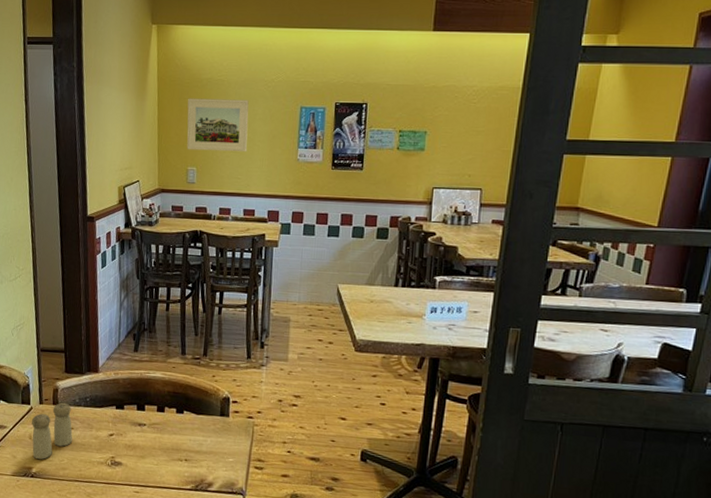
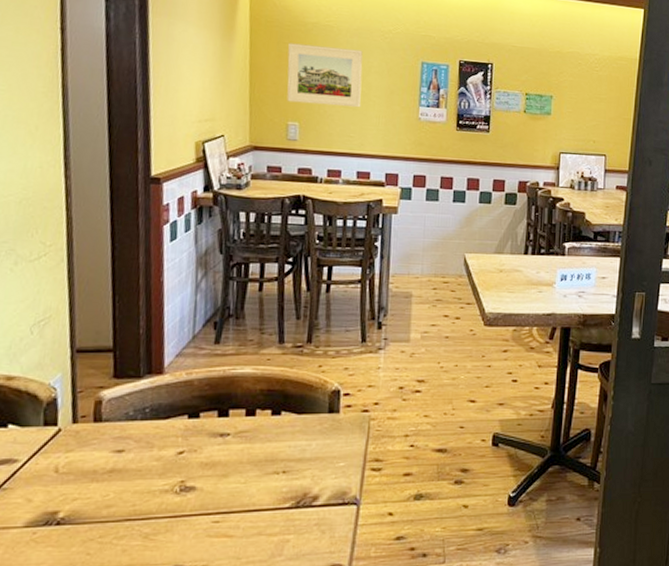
salt and pepper shaker: present [31,402,73,460] -> none [58,418,123,500]

